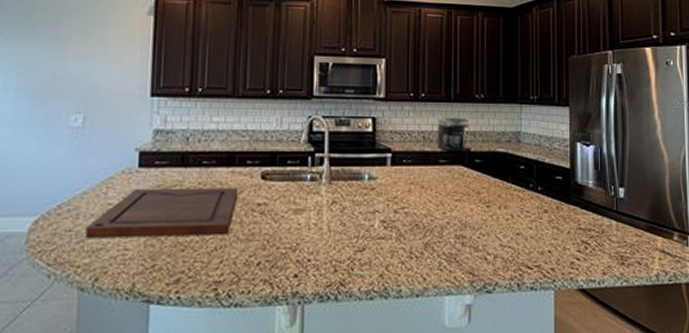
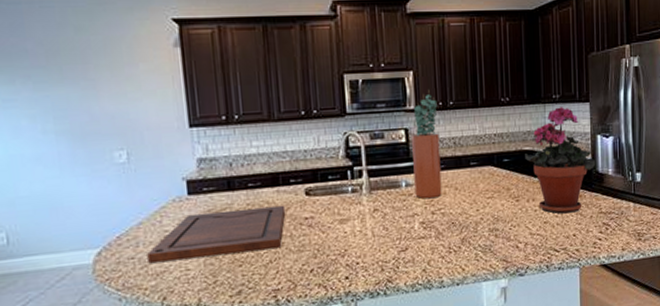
vase: none [378,79,409,196] -> present [412,90,442,199]
coffee maker: present [438,117,471,152] -> none [467,121,500,155]
potted plant: none [498,109,575,226] -> present [525,107,596,214]

